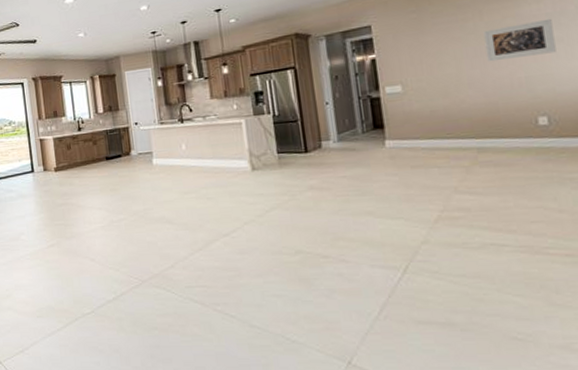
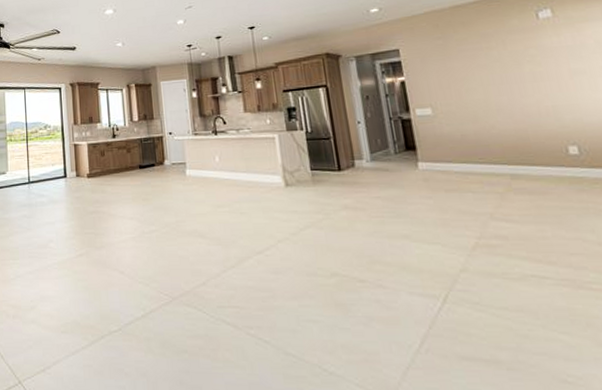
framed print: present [483,18,556,62] -> none [508,51,580,90]

